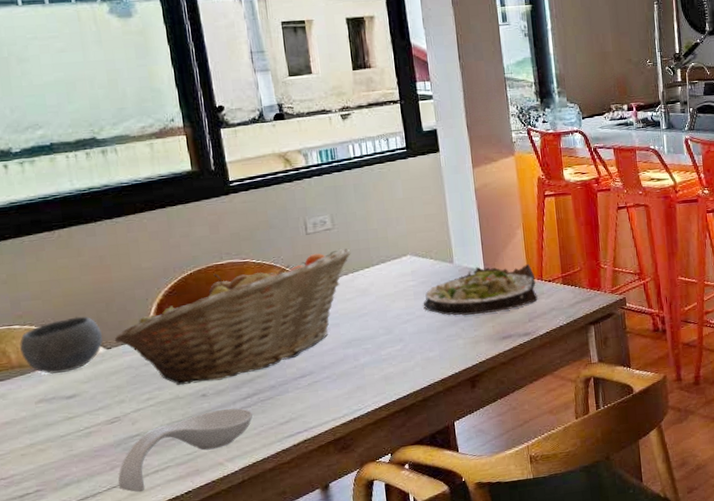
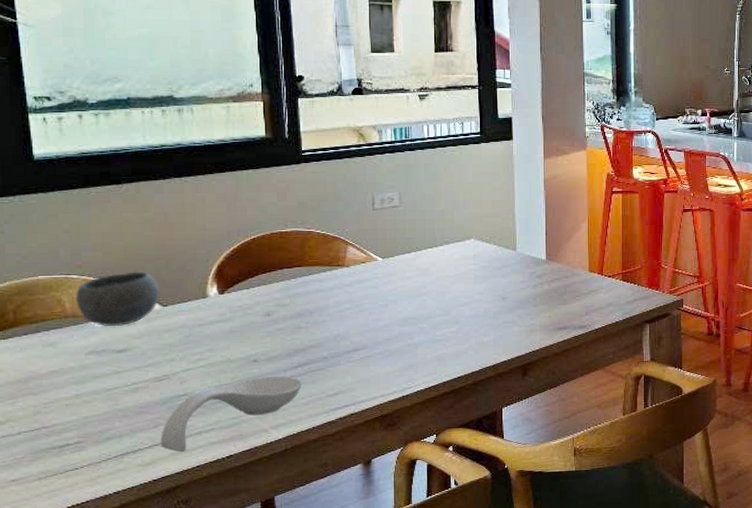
fruit basket: present [114,248,351,386] -> none [171,226,416,349]
salad plate: present [423,264,538,316] -> none [482,256,596,304]

